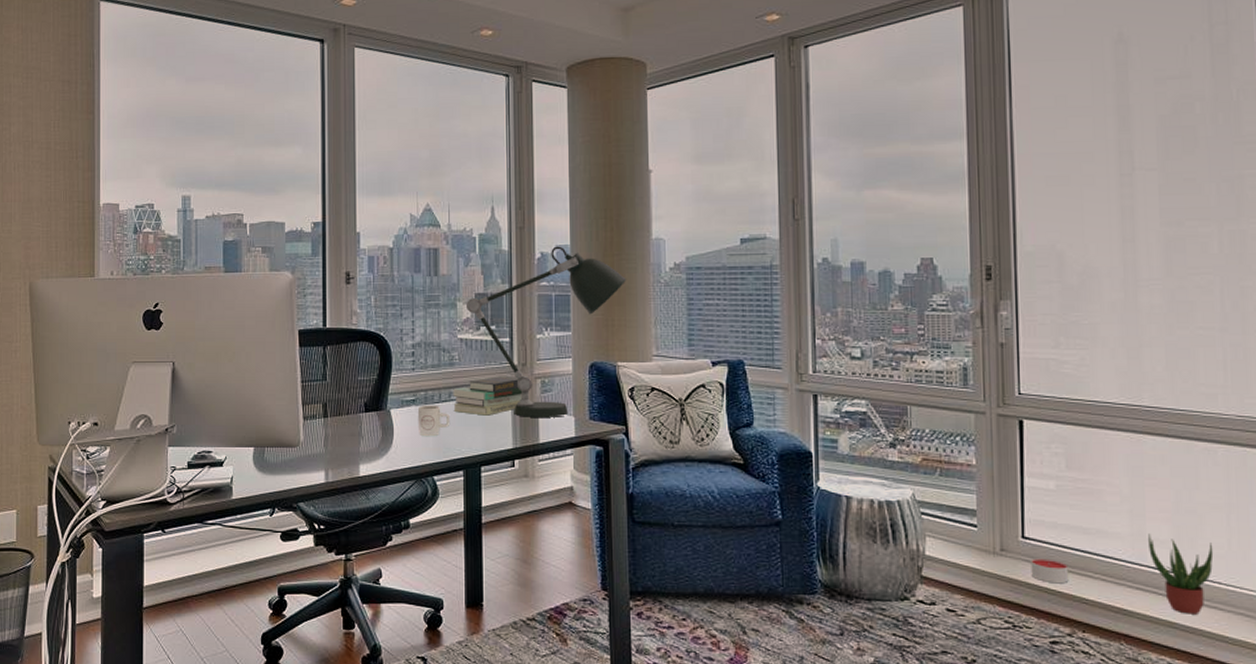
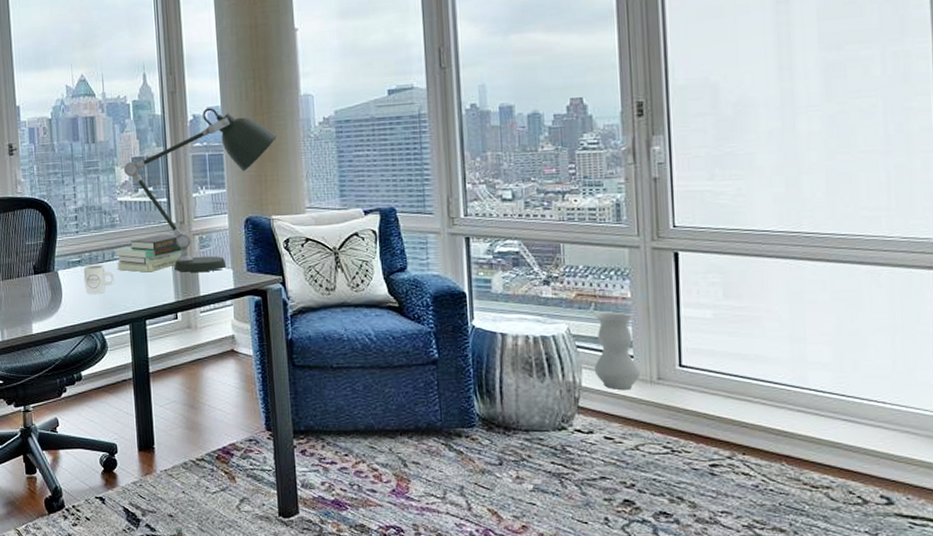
vase: none [937,478,984,561] -> present [594,312,641,391]
candle: present [1031,558,1069,584] -> none [689,385,728,409]
potted plant: present [1148,534,1214,614] -> none [809,358,878,434]

